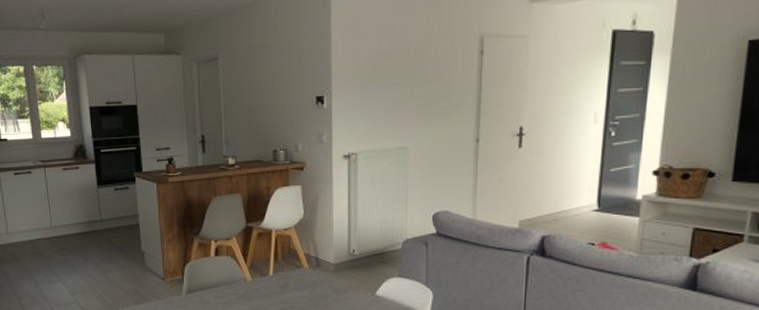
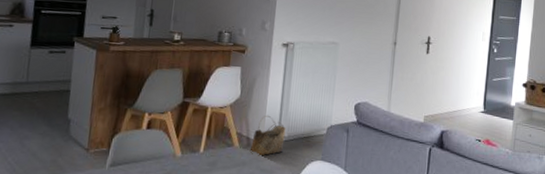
basket: none [320,233,356,276] -> present [249,115,286,156]

